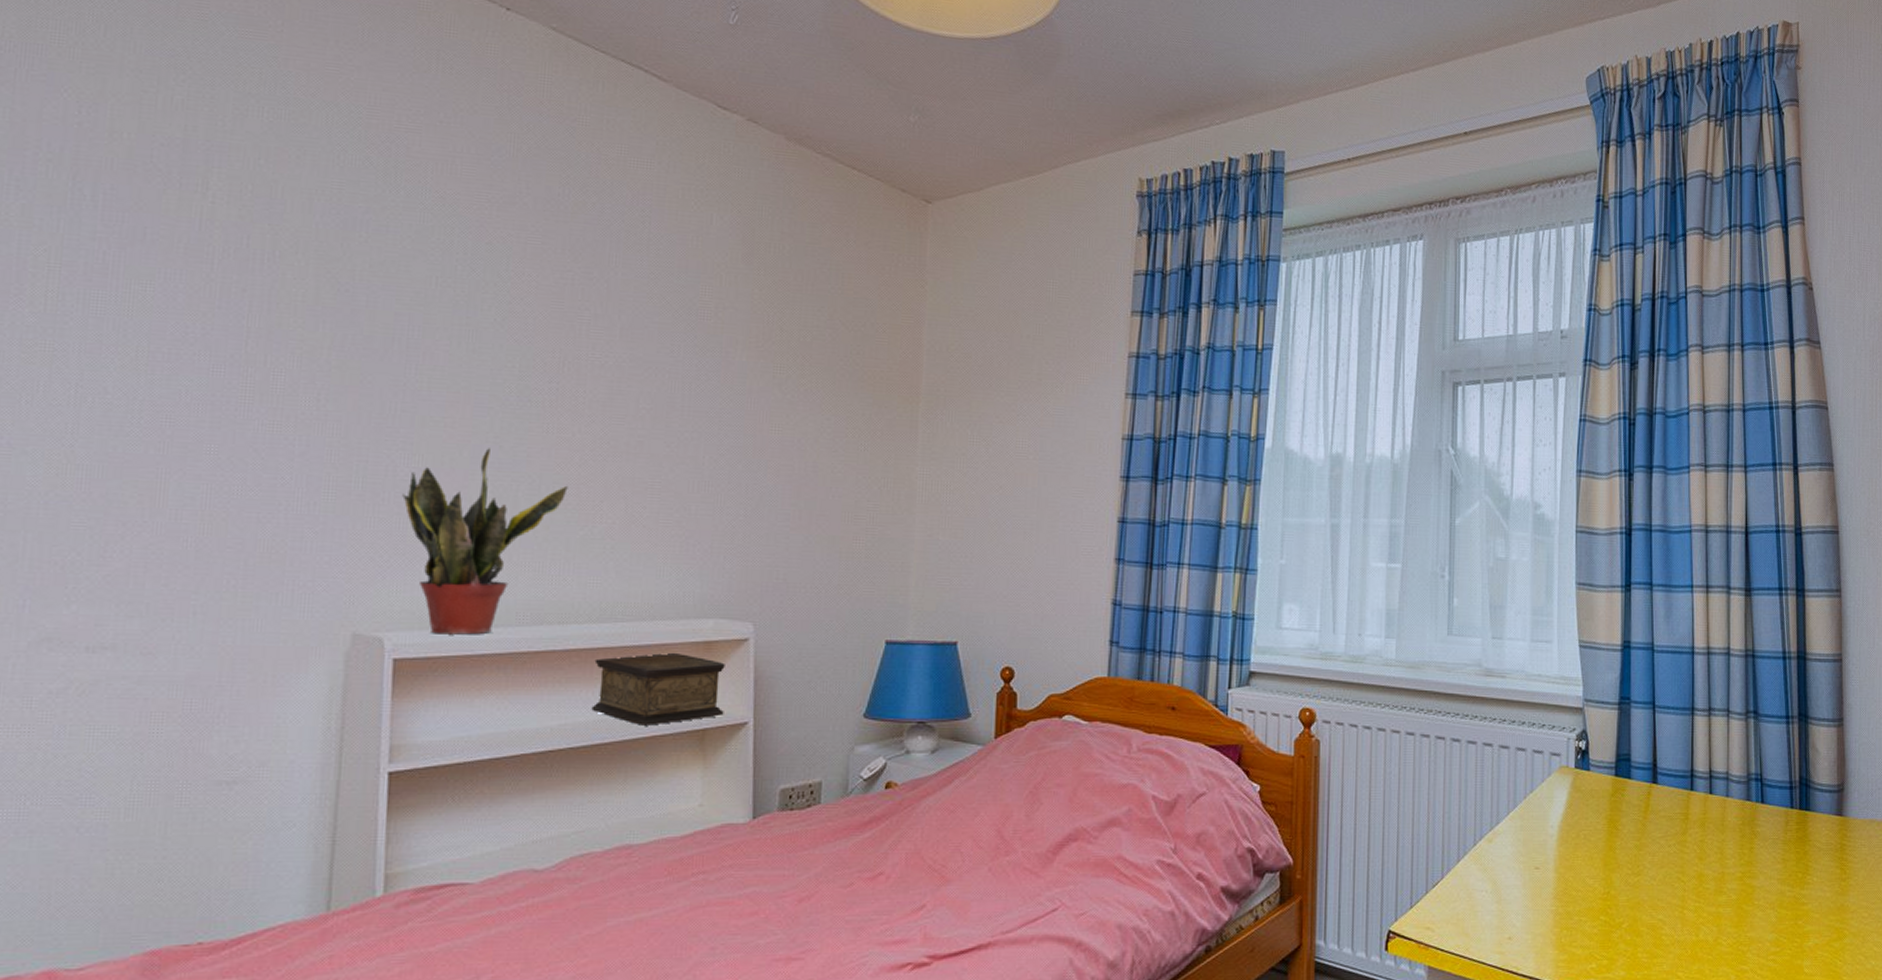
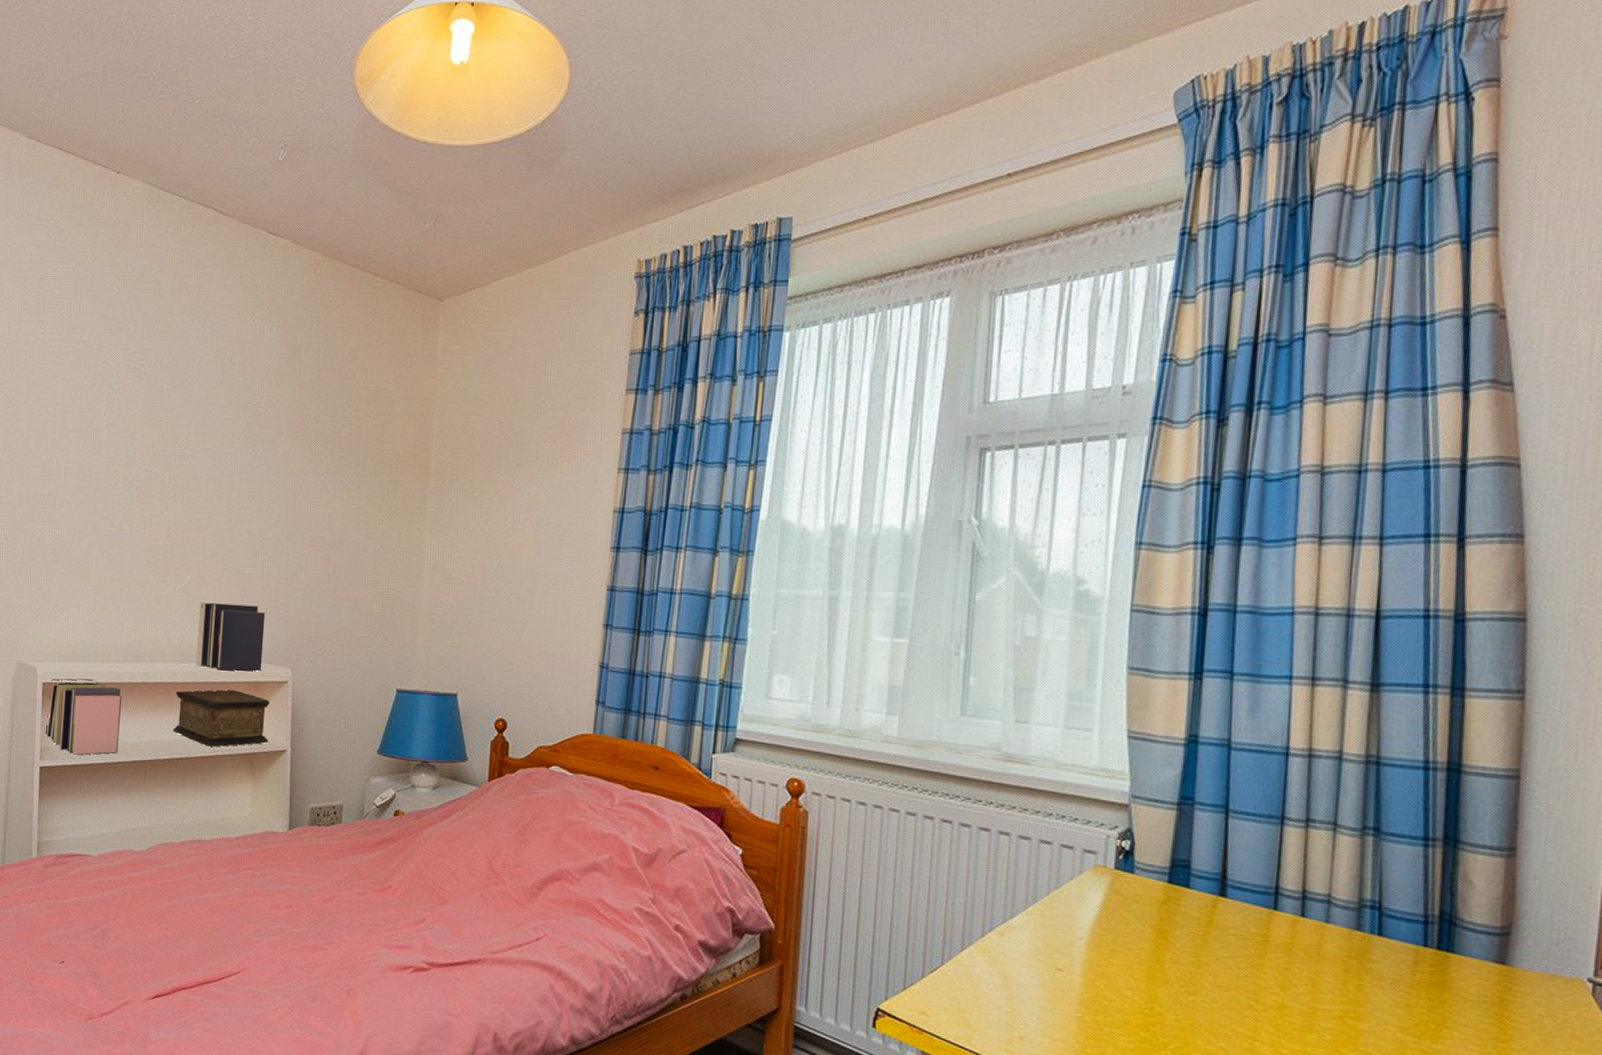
books: none [396,649,516,752] -> present [45,678,121,755]
potted plant: present [402,448,568,635] -> none [48,523,158,667]
books: none [622,546,718,630] -> present [195,602,266,671]

